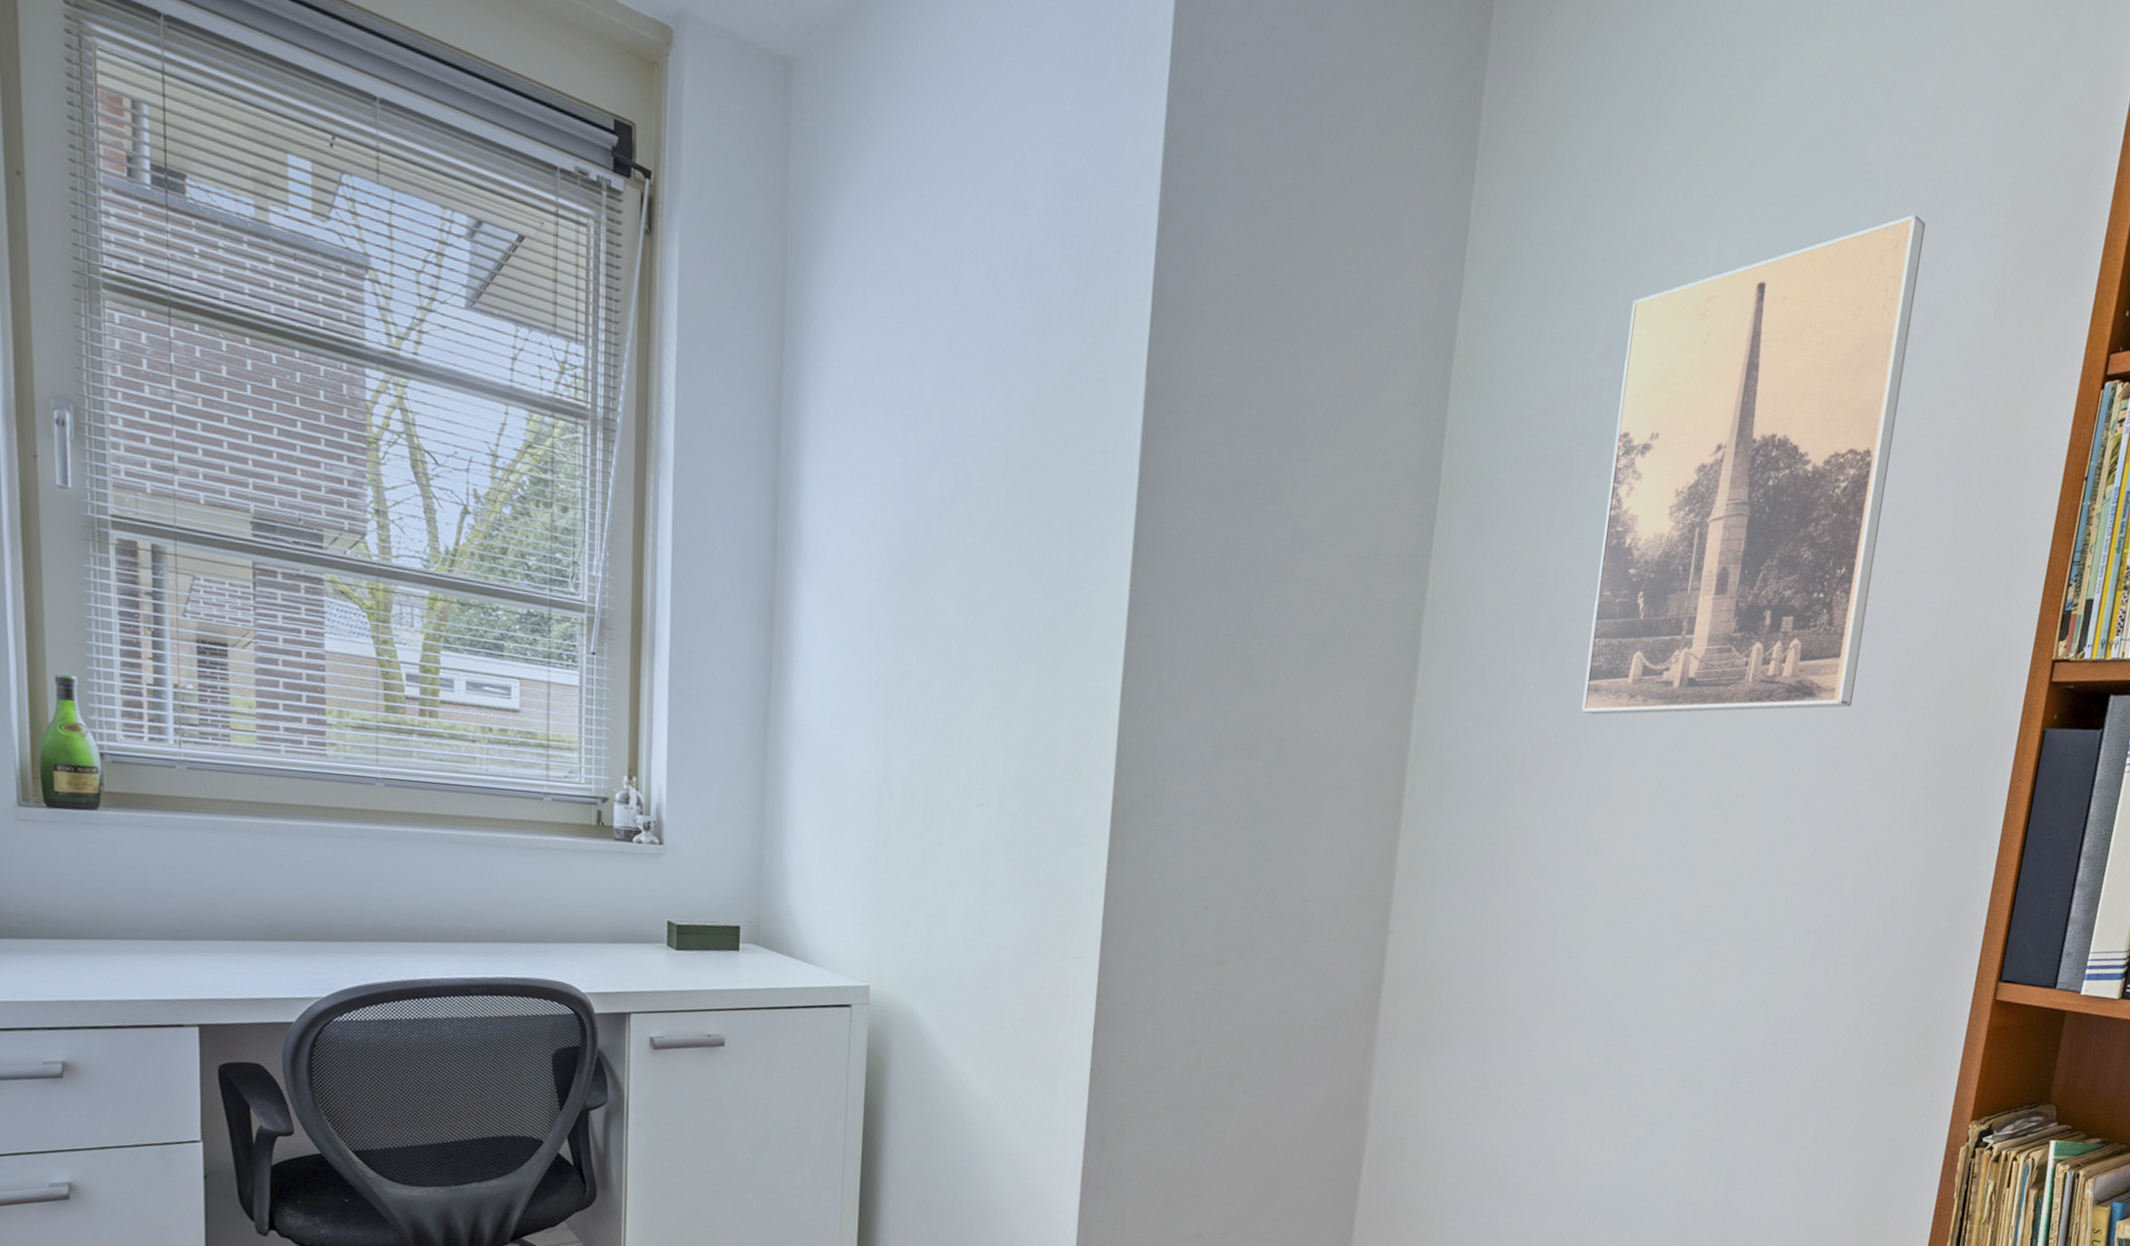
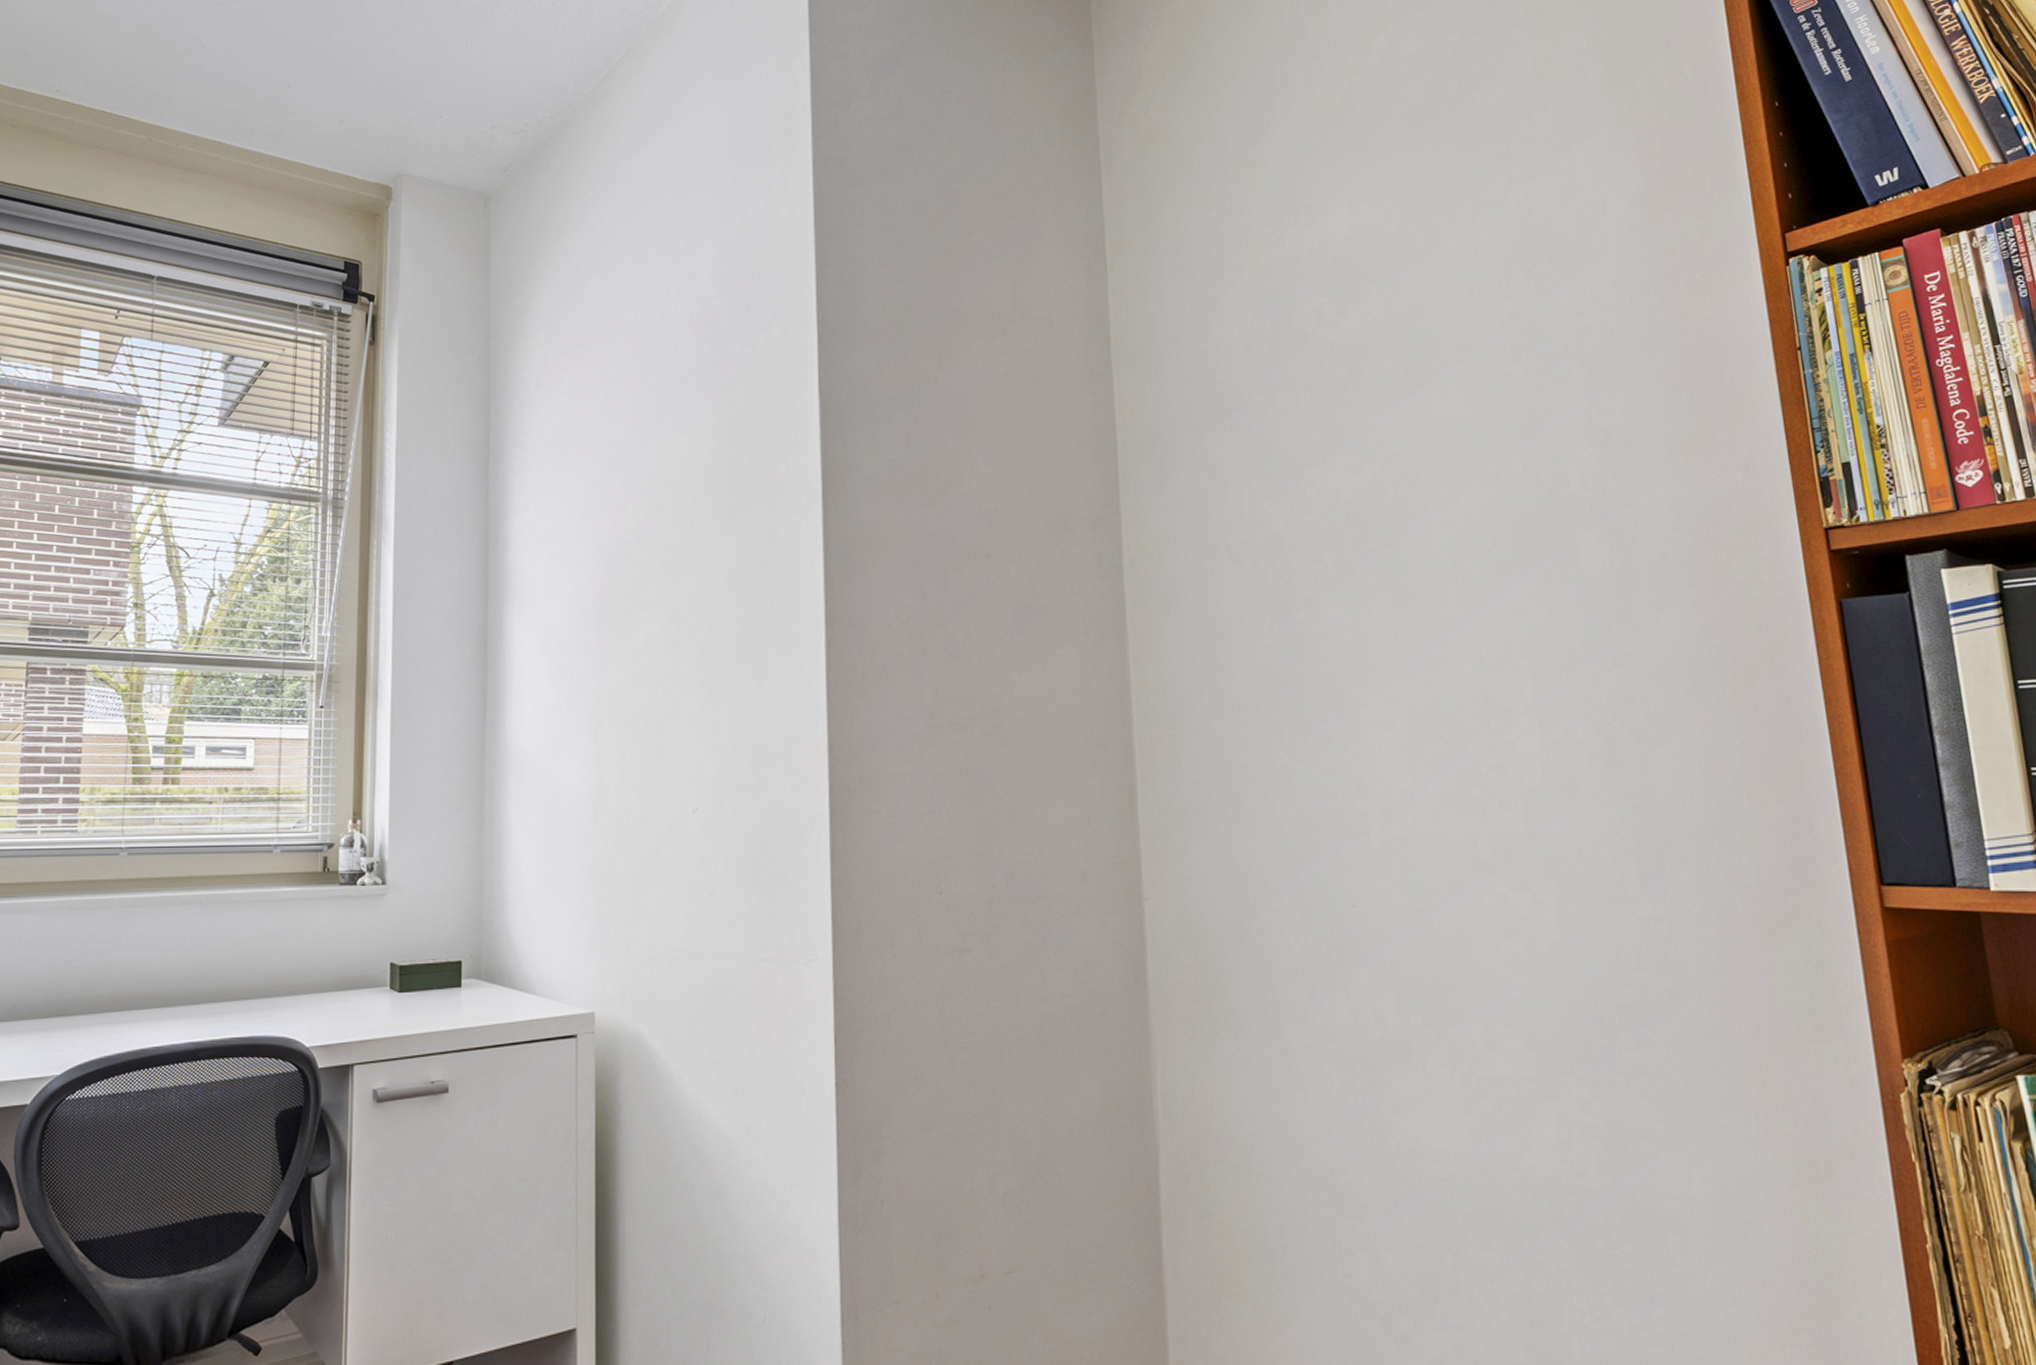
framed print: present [1581,214,1926,715] -> none [1276,147,1607,645]

